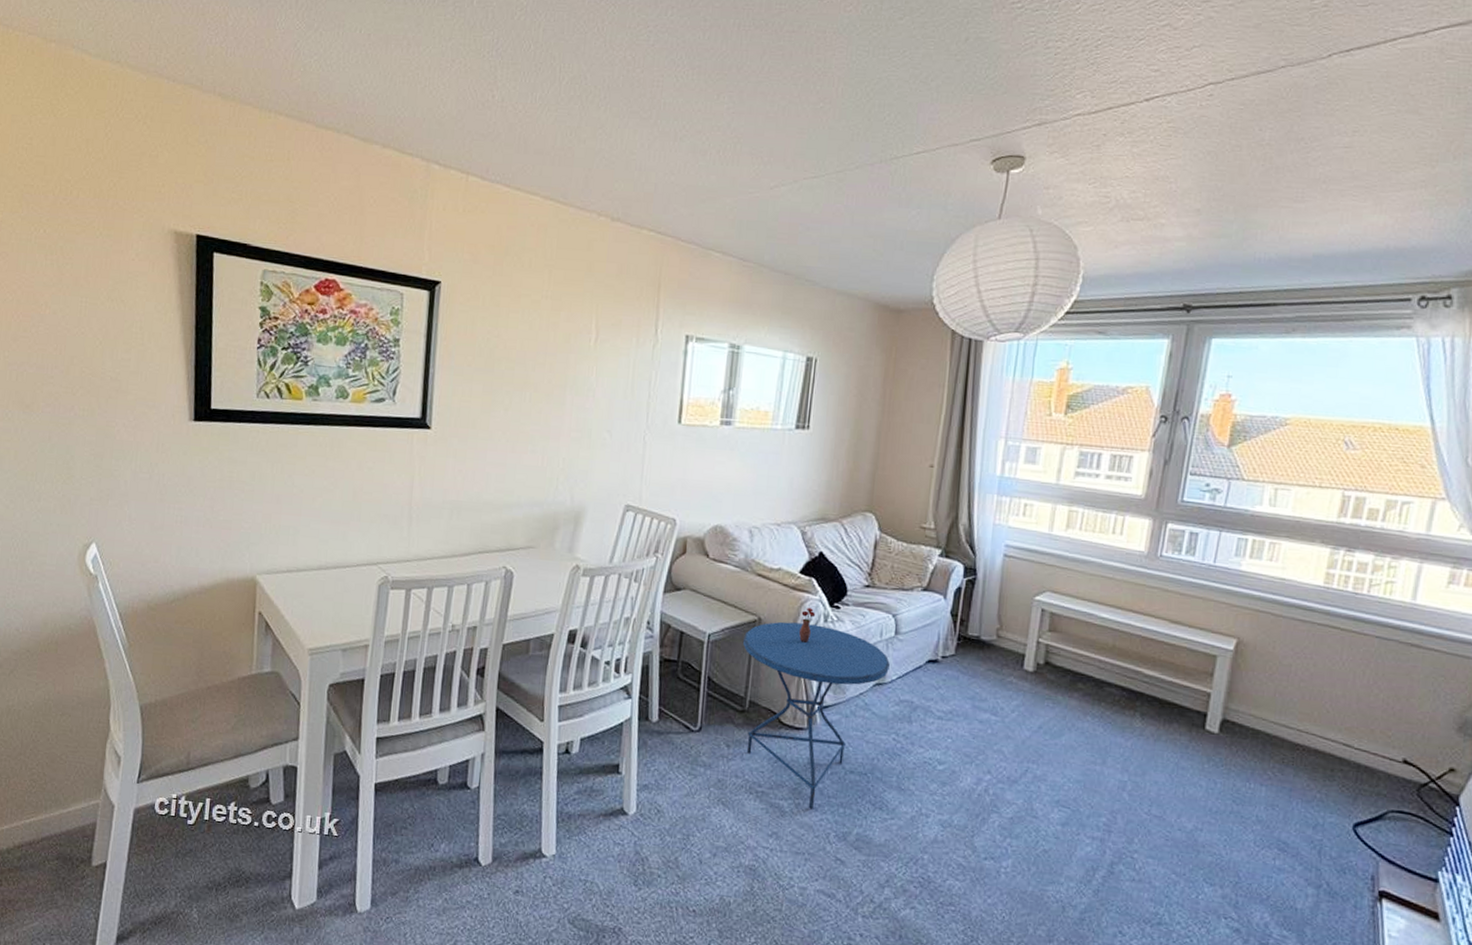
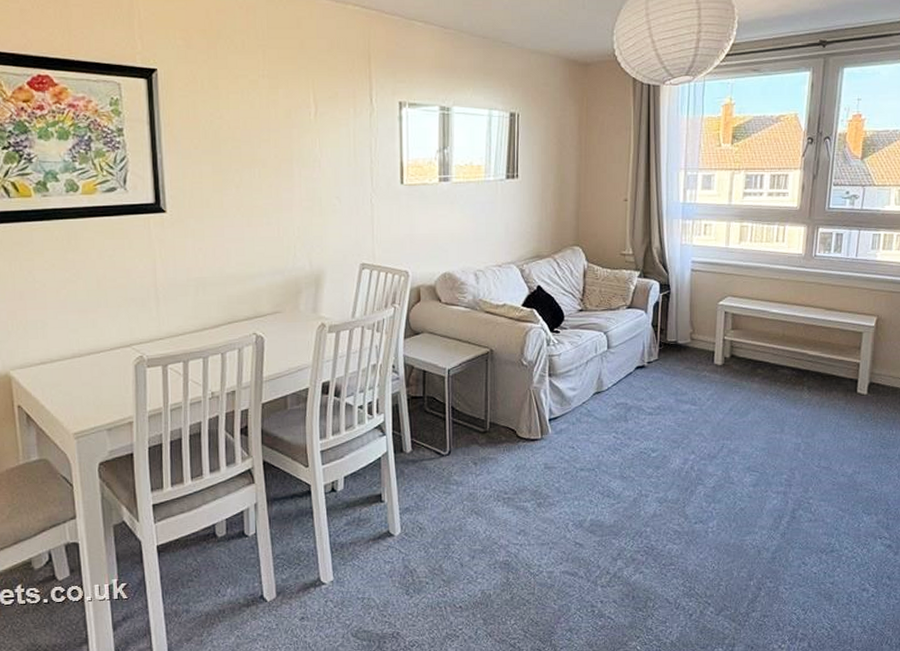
side table: present [743,607,890,809] -> none [479,334,605,506]

